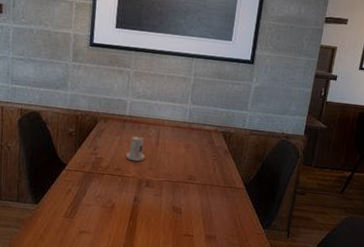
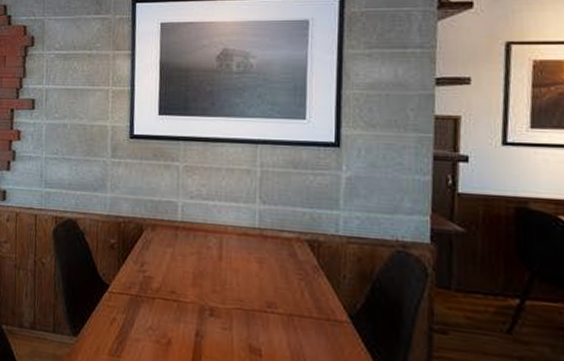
candle: present [126,134,145,162] -> none [181,245,206,282]

